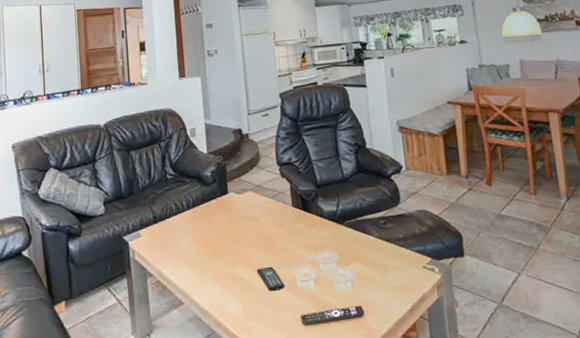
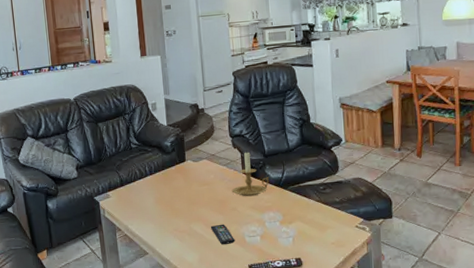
candle holder: none [280,180,323,234] -> present [231,151,270,197]

